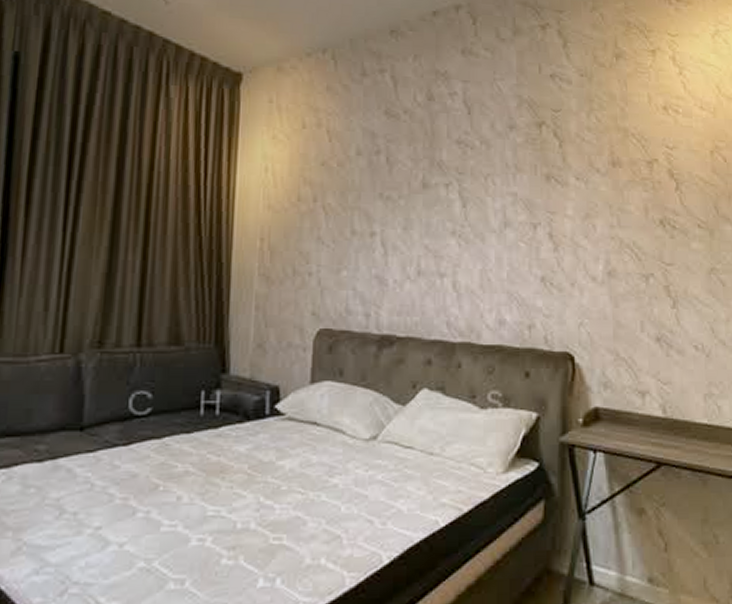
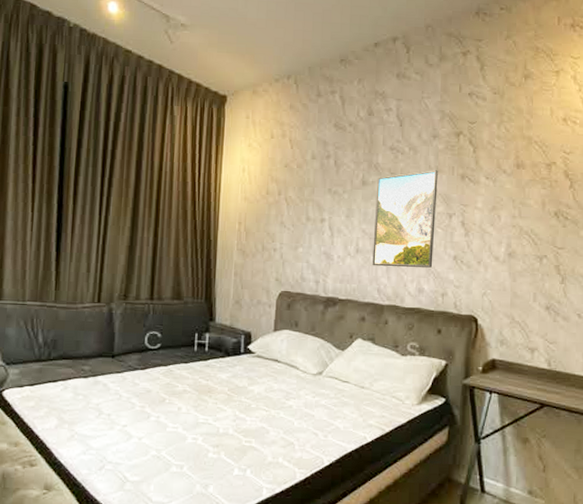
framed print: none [439,168,518,293] -> present [372,169,438,268]

